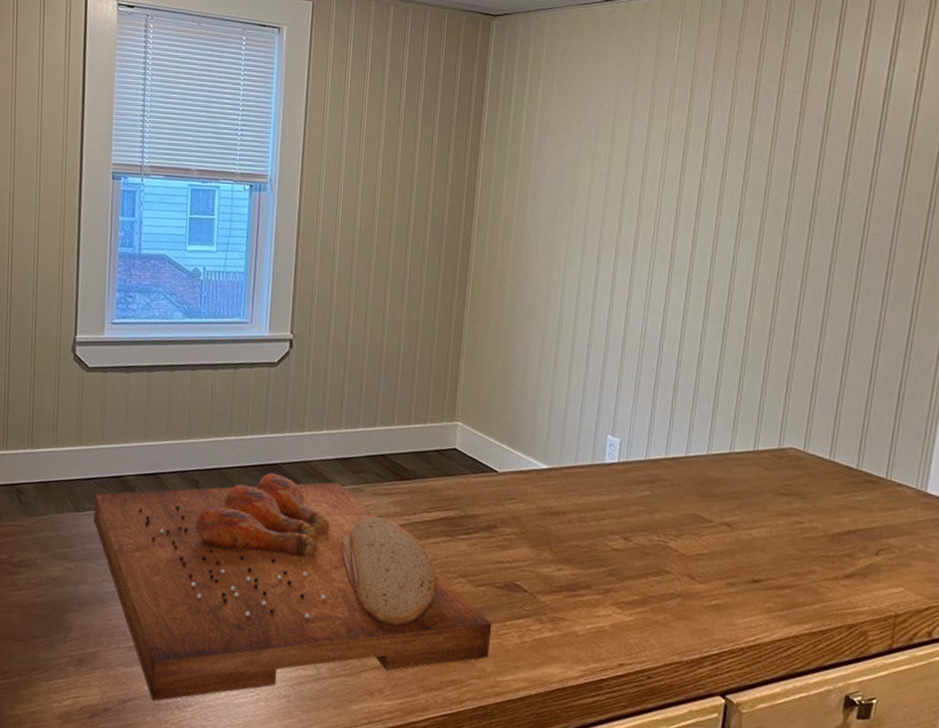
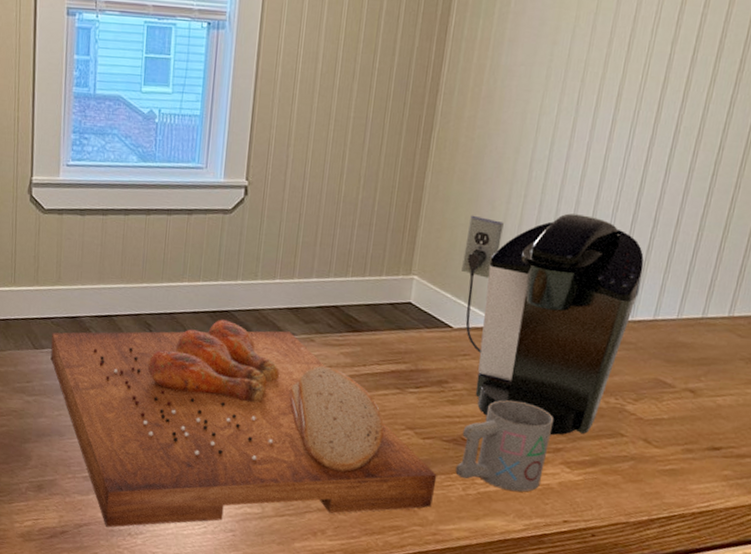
coffee maker: none [503,357,672,576] -> present [461,213,644,435]
mug: none [510,542,602,637] -> present [455,400,554,492]

